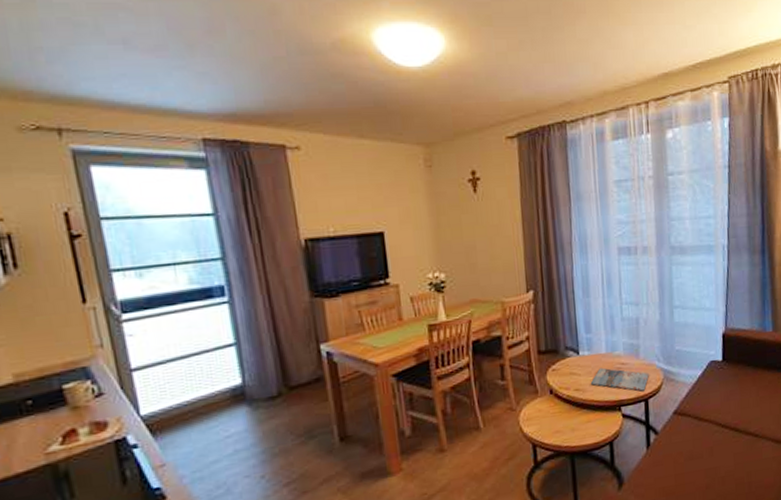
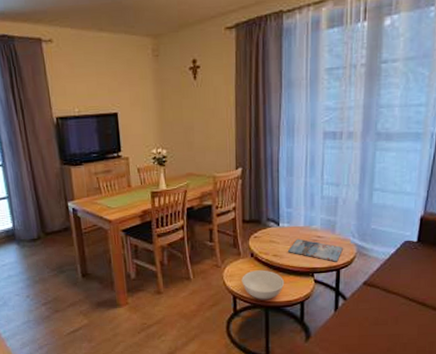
bowl: none [541,408,590,446] -> present [242,270,285,301]

